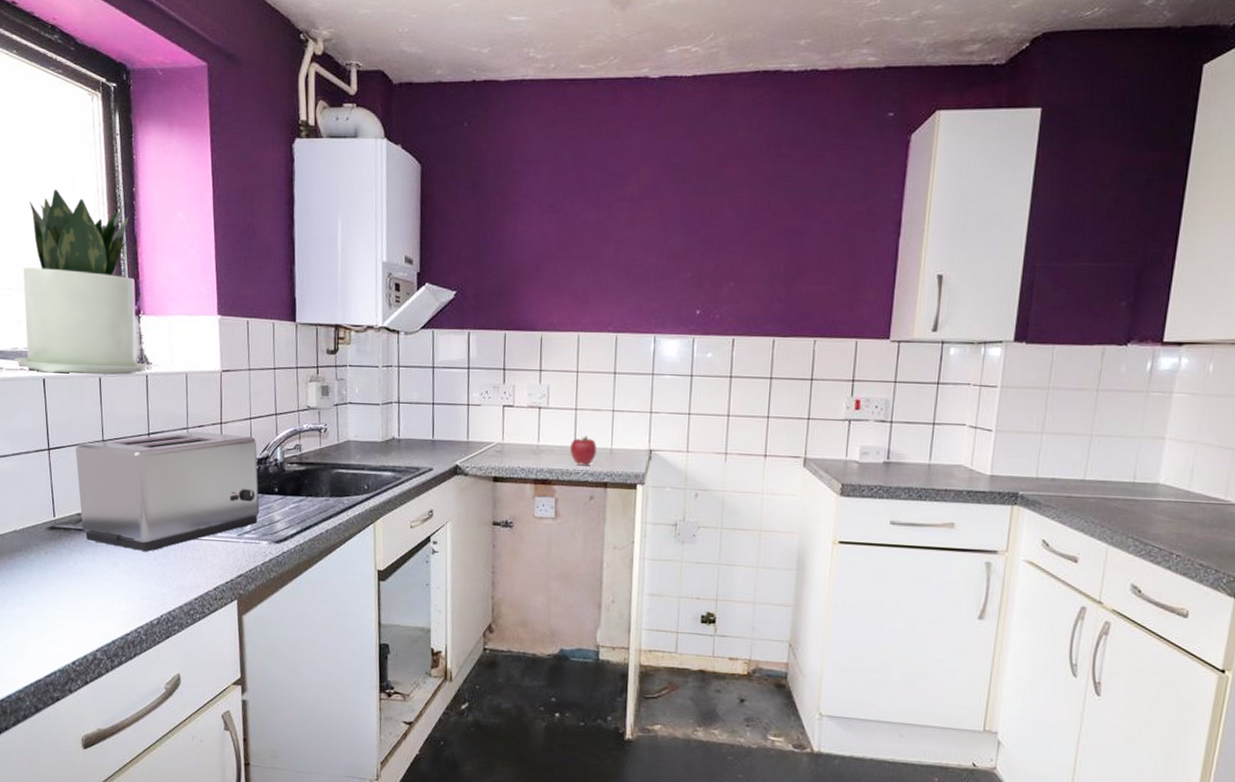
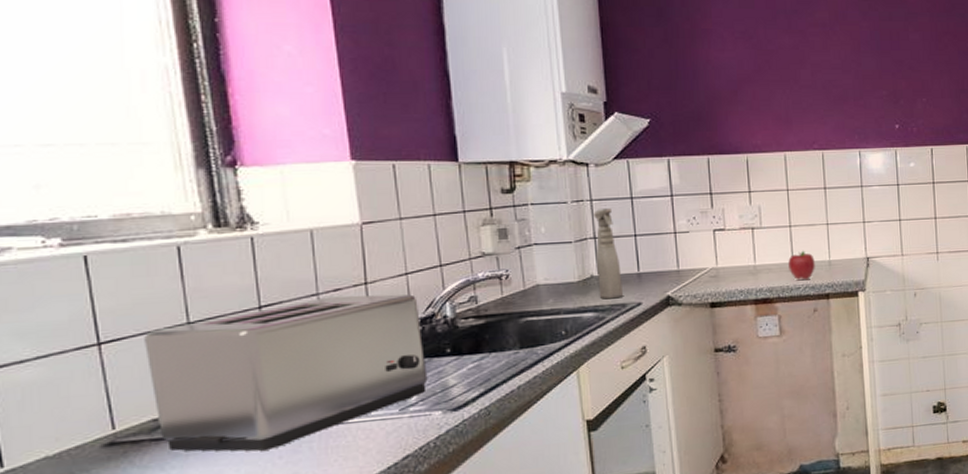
planter: present [14,189,149,375] -> none [31,20,254,247]
spray bottle: none [397,374,418,462] -> present [593,207,623,300]

